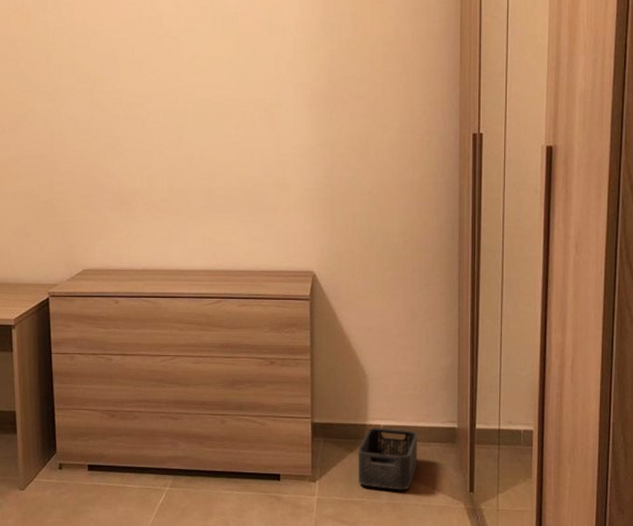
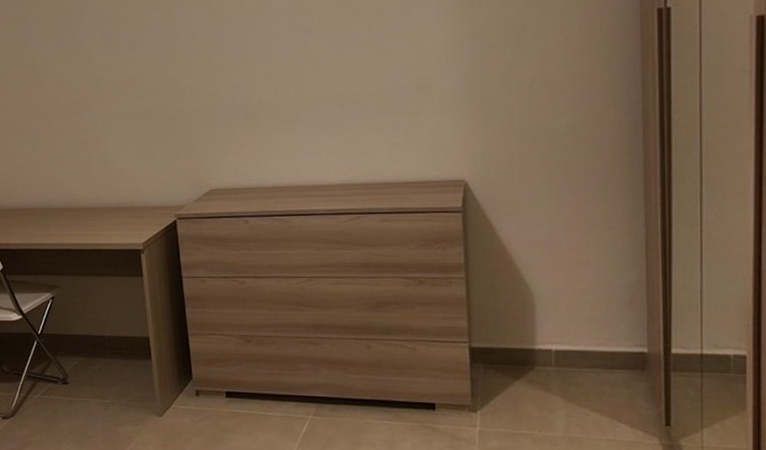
storage bin: present [359,428,417,490] -> none [526,353,598,423]

